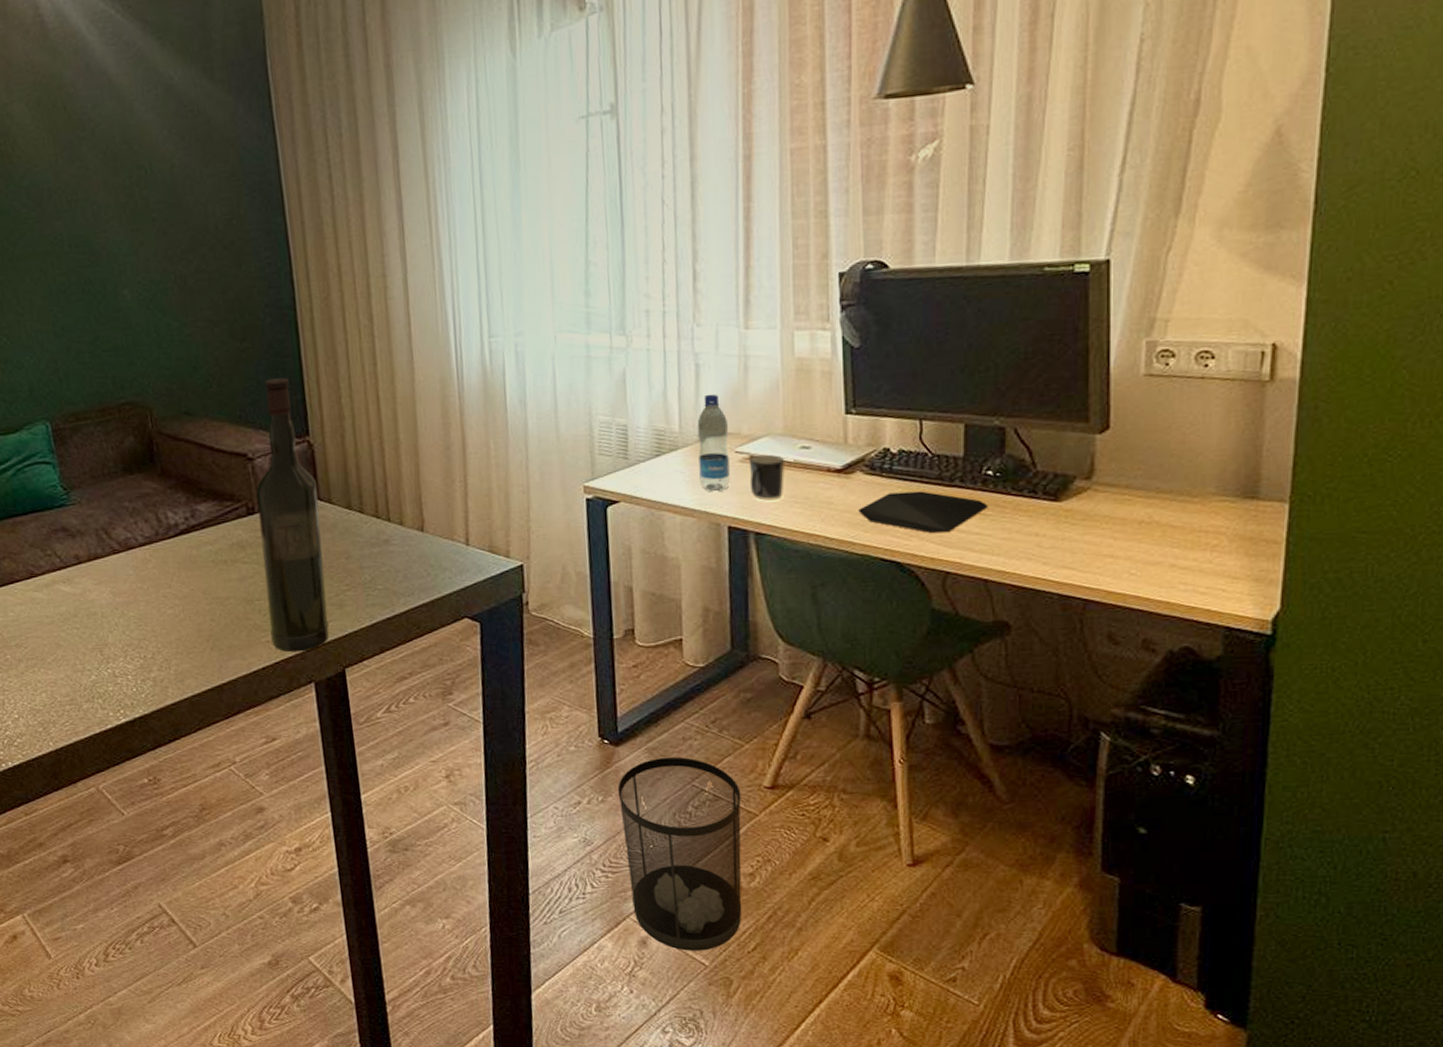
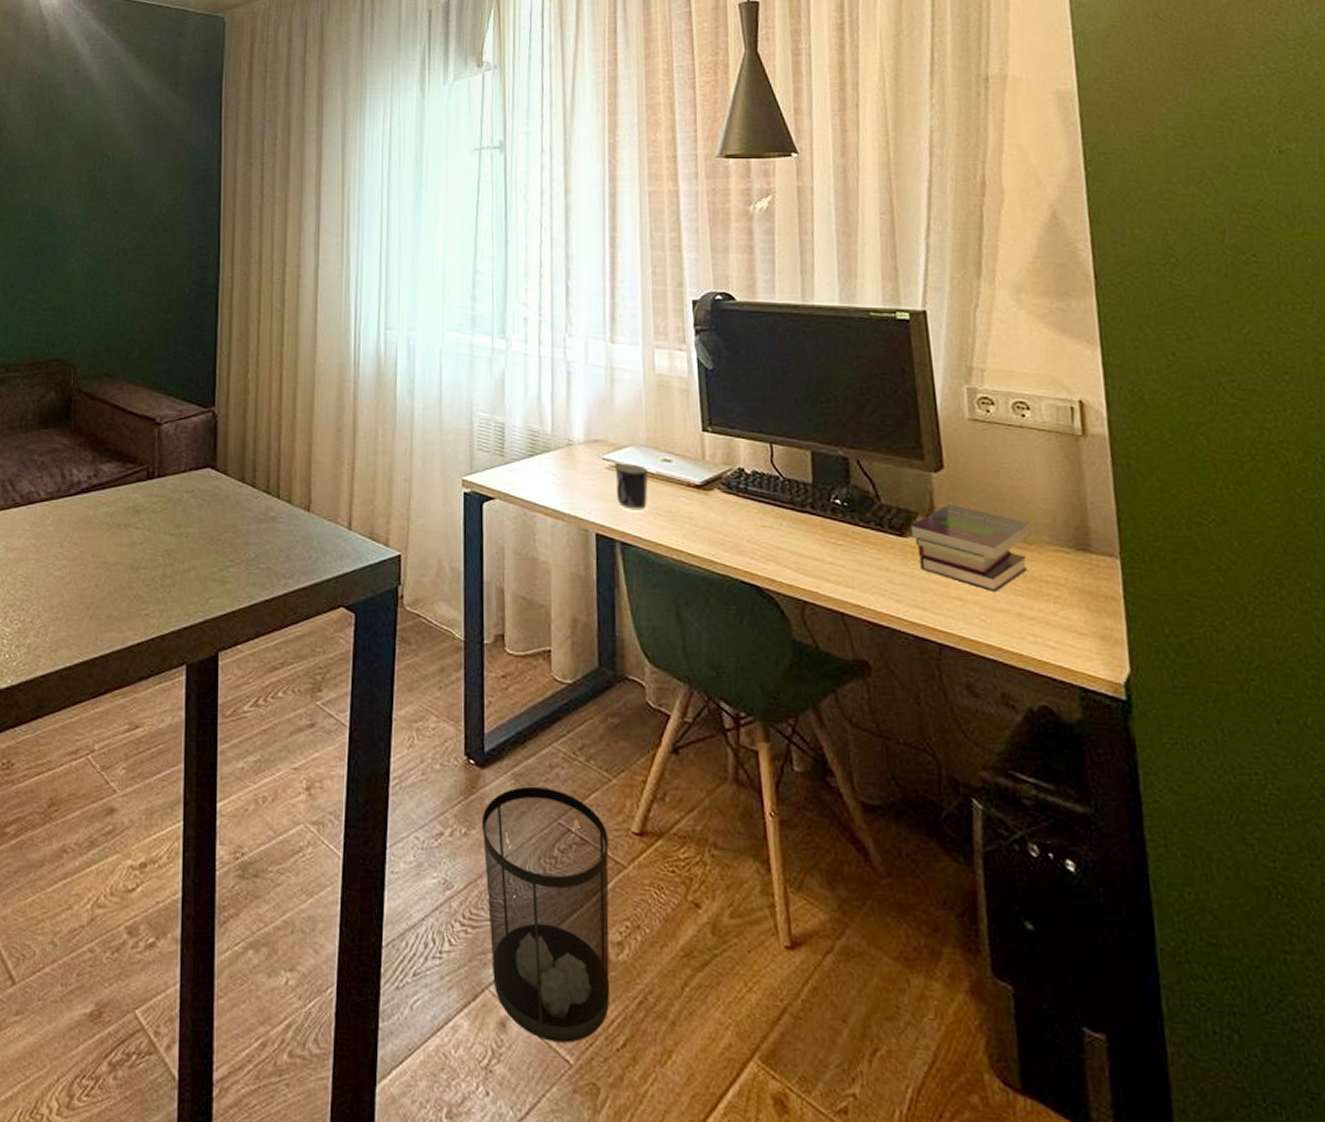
wine bottle: present [256,378,330,653] -> none [150,349,216,630]
bottle: present [697,393,730,493] -> none [568,400,598,497]
mousepad: present [858,491,989,534] -> none [718,513,840,560]
books: none [1065,464,1197,546] -> present [909,504,1031,591]

